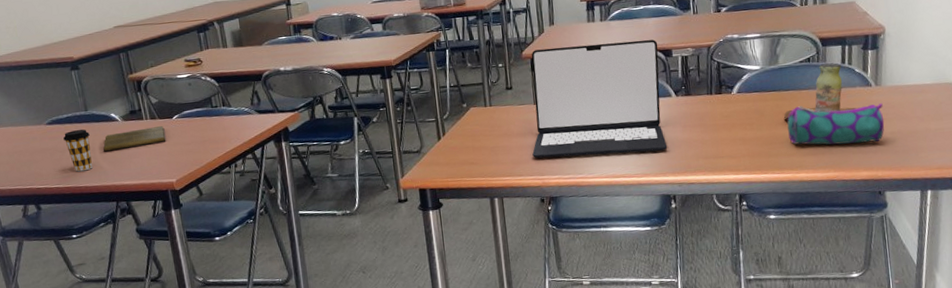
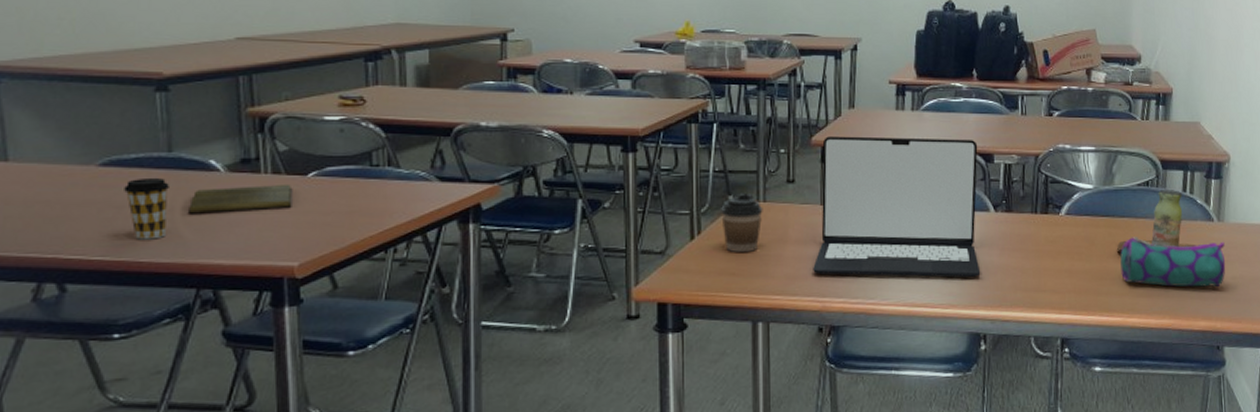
coffee cup: none [458,101,490,147] -> present [721,194,763,253]

